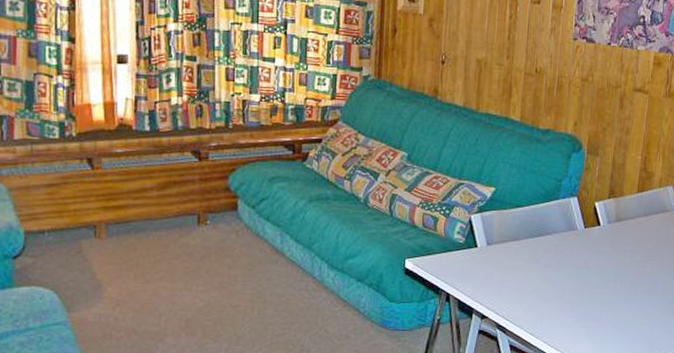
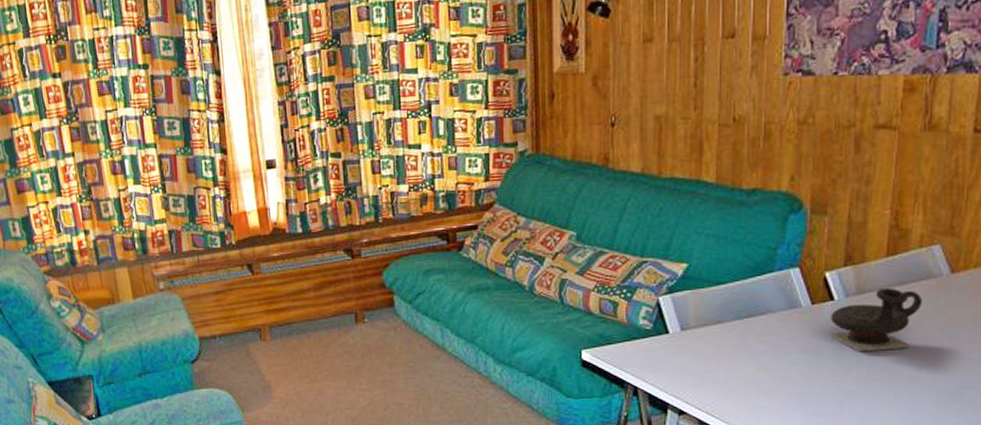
teapot: none [596,217,659,269] -> present [830,287,922,352]

